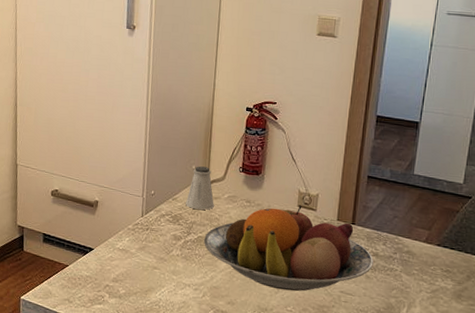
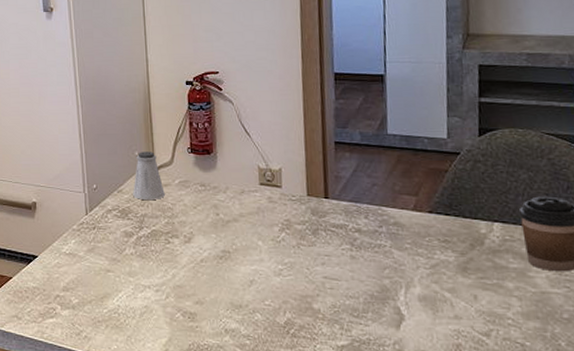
fruit bowl: present [204,205,374,292] -> none [159,183,357,282]

